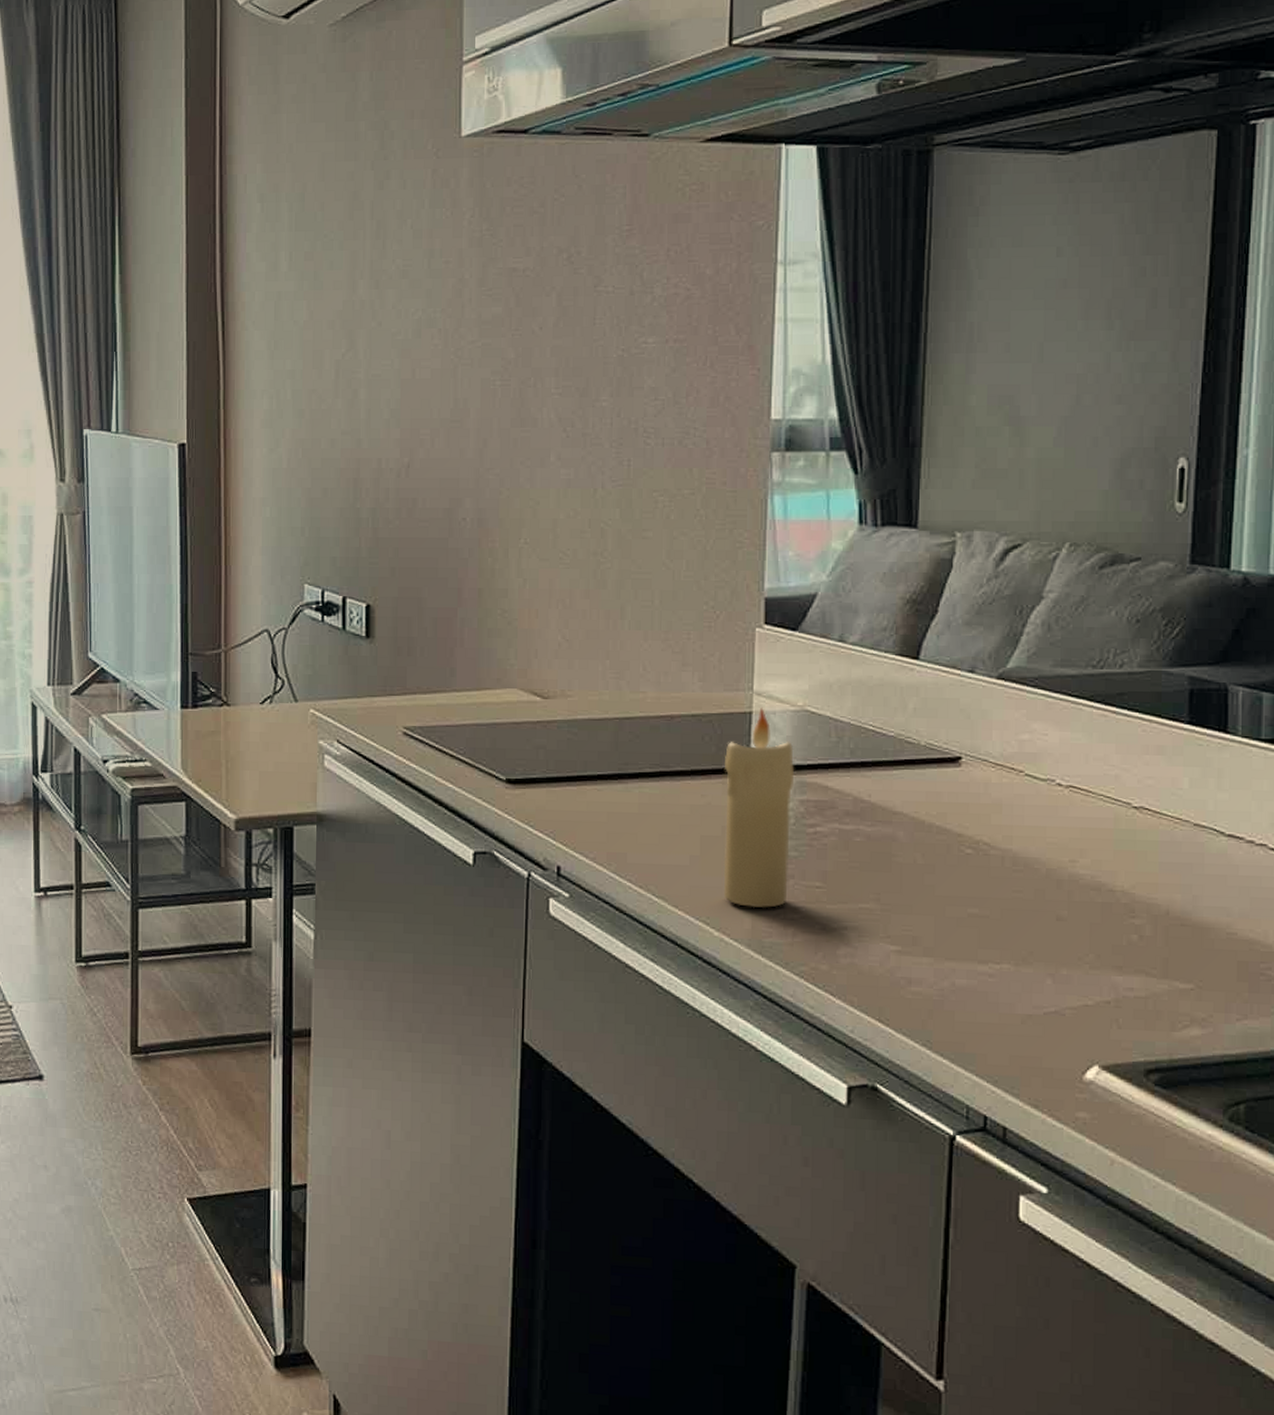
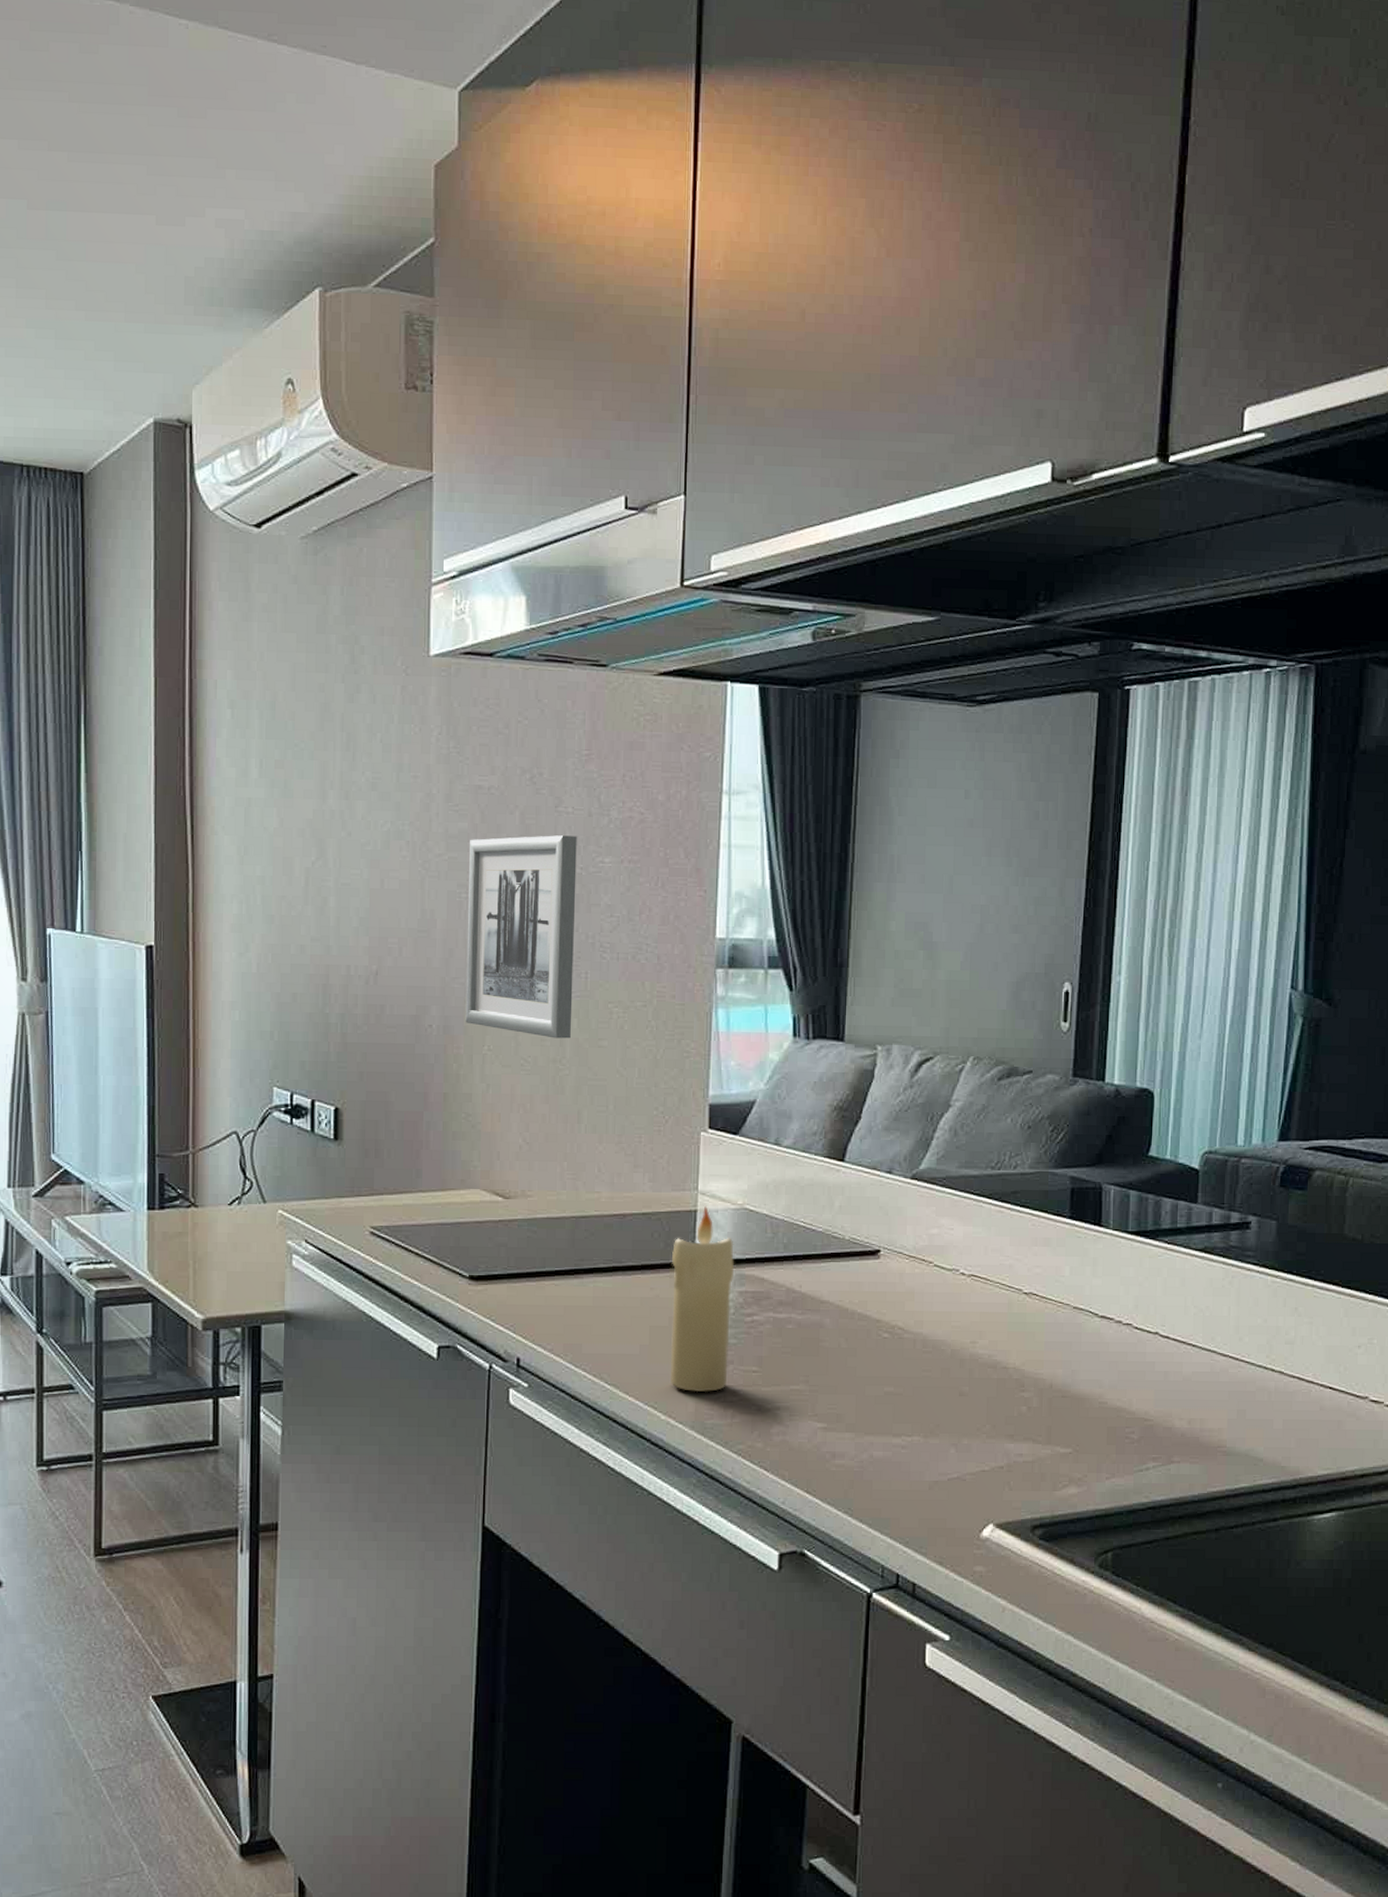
wall art: none [500,316,618,530] -> present [465,835,577,1039]

